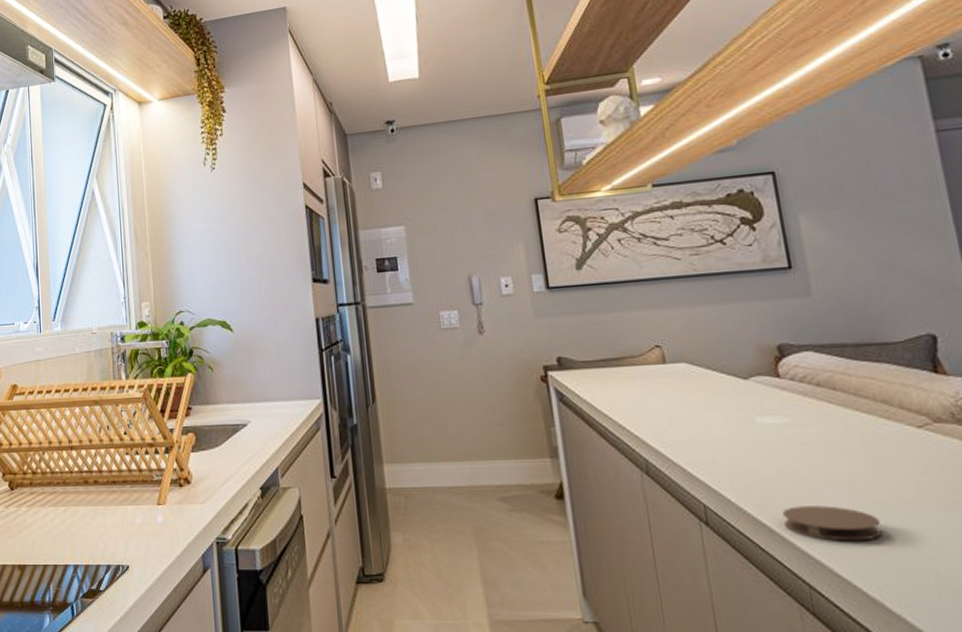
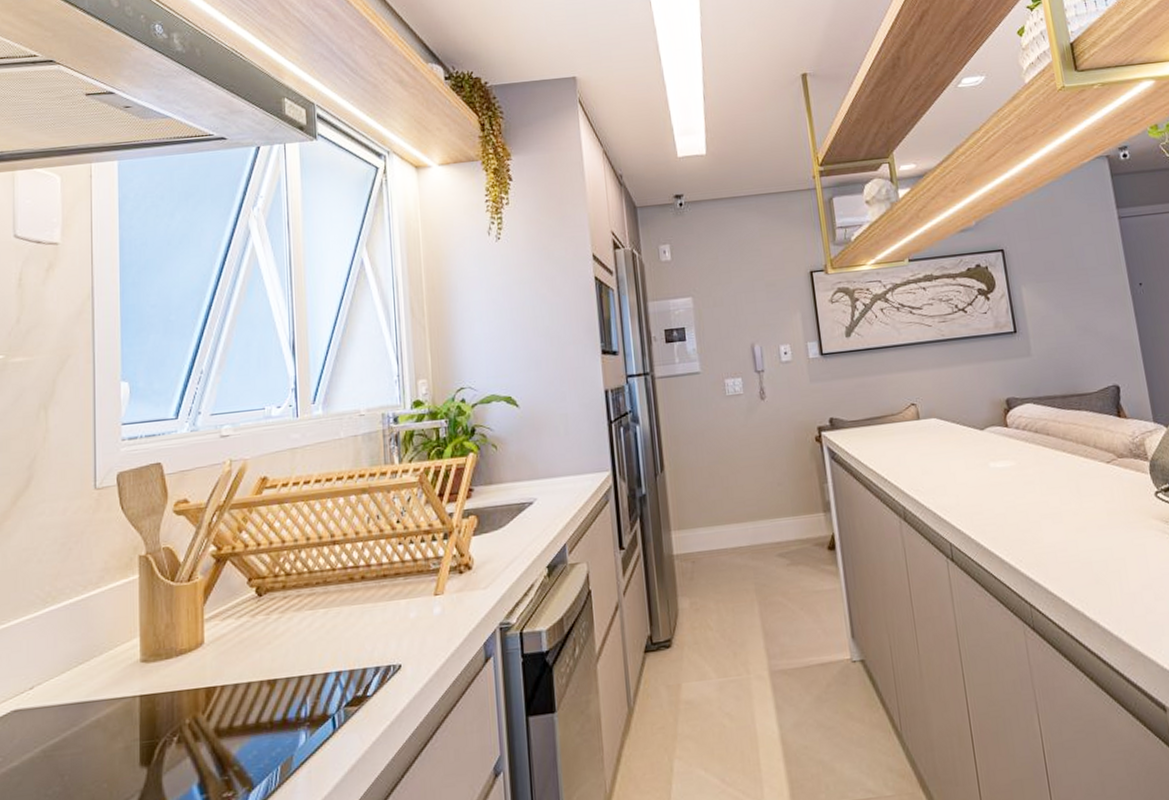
coaster: present [783,505,882,542] -> none [1010,534,1083,564]

